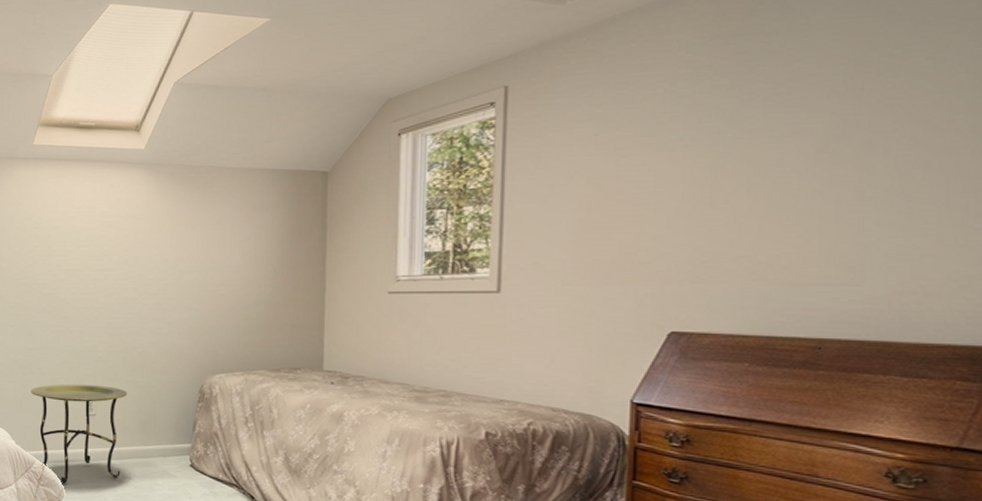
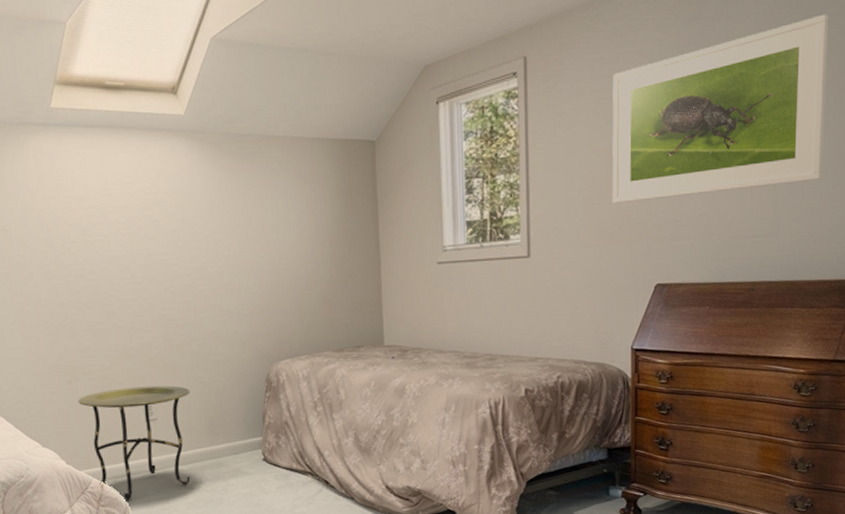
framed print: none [612,18,957,240] -> present [612,14,829,204]

